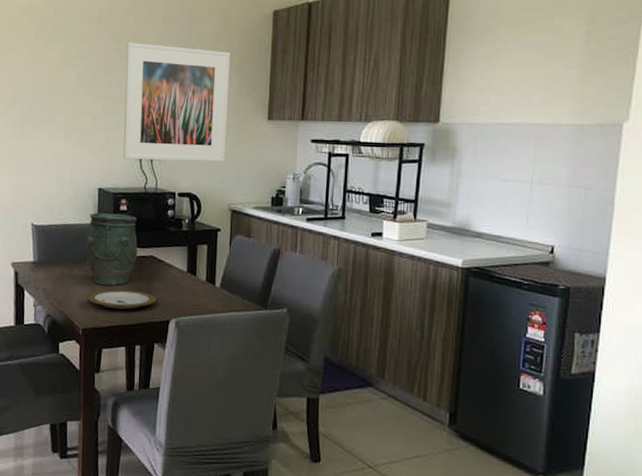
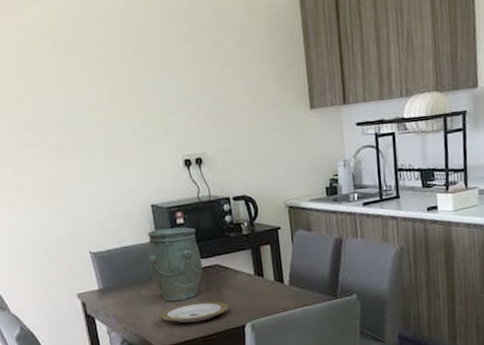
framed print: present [123,42,231,162] -> none [153,42,275,171]

